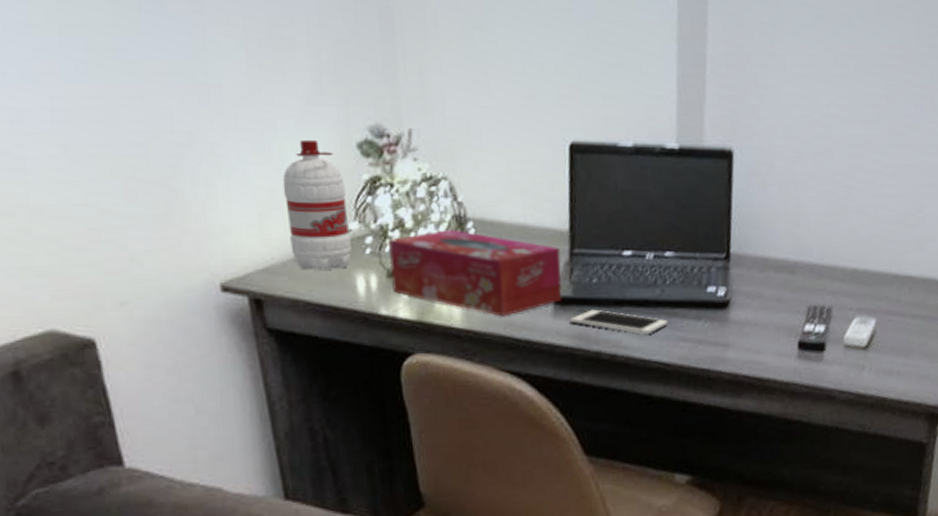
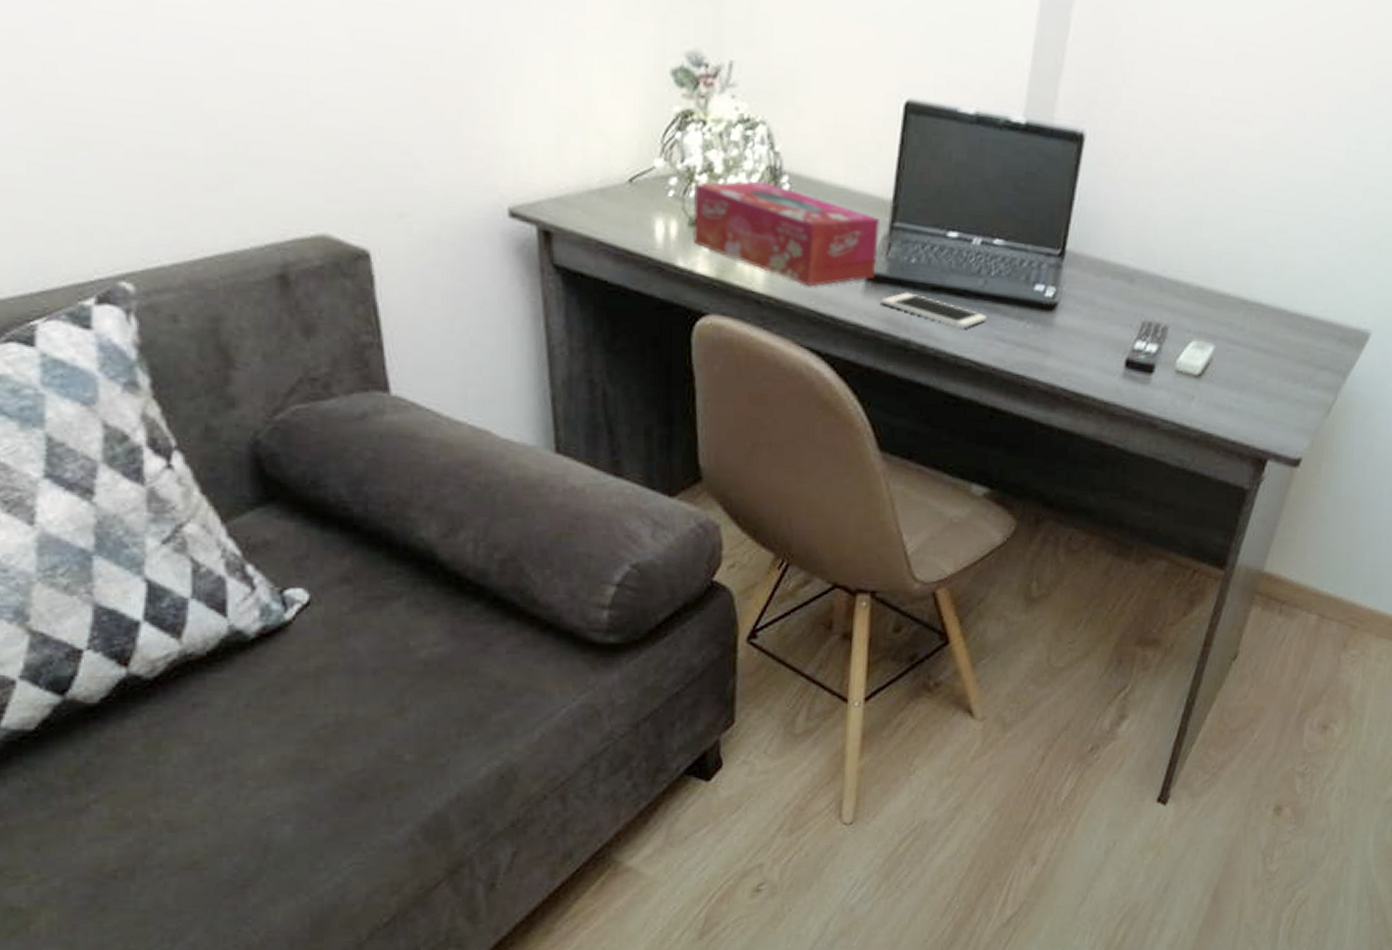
water bottle: present [282,139,352,271] -> none [585,57,654,210]

